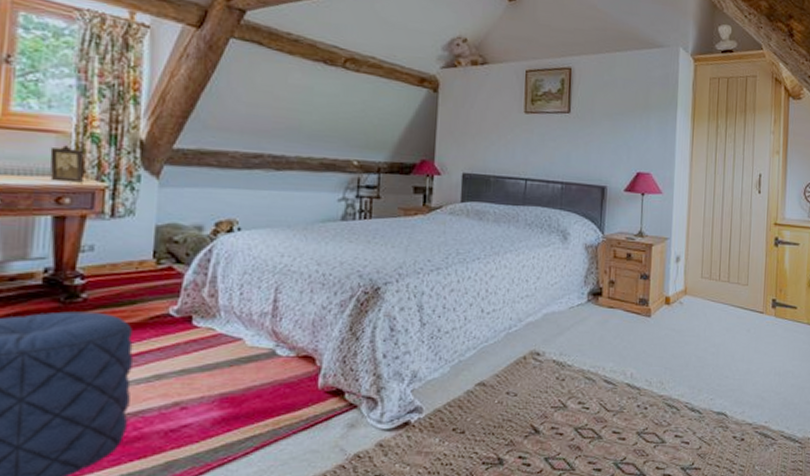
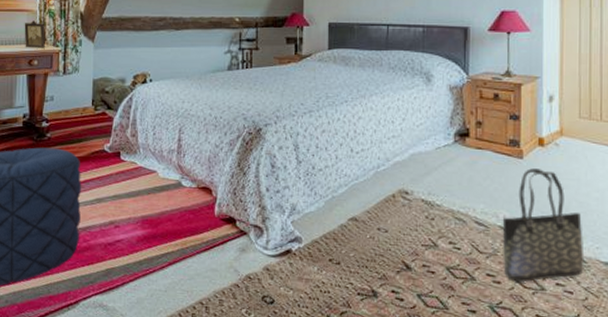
tote bag: none [627,326,700,436] -> present [501,168,585,282]

